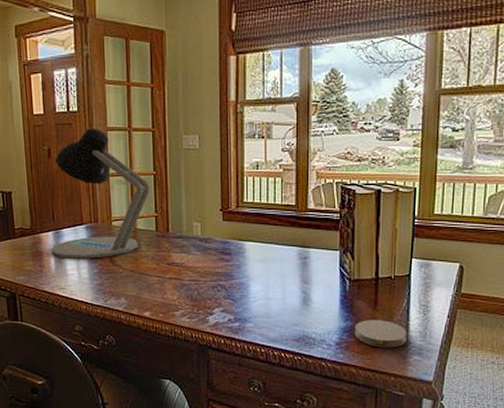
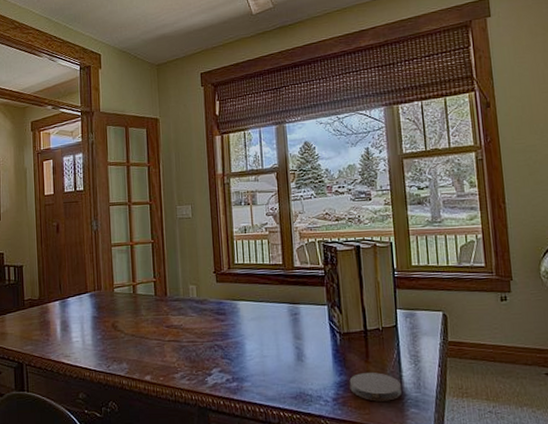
desk lamp: present [51,128,150,259] -> none [57,204,149,326]

